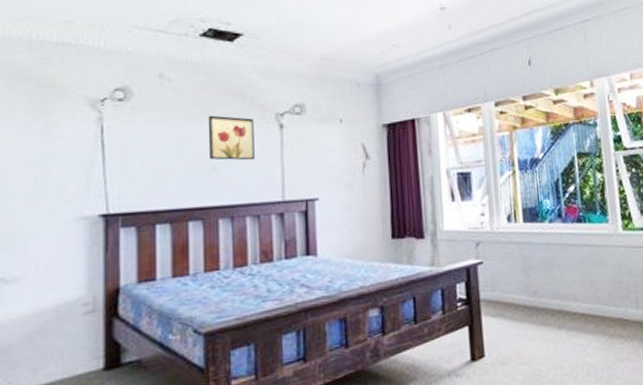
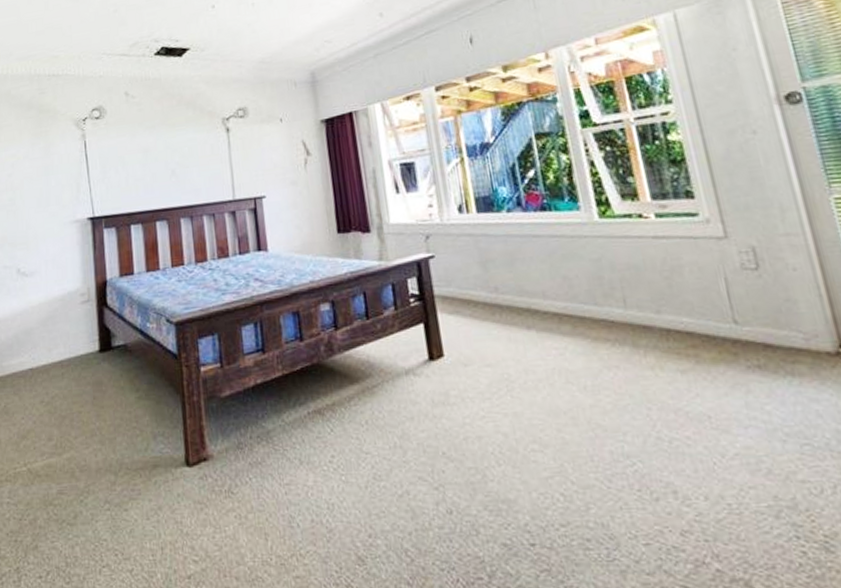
wall art: present [208,115,255,161] -> none [165,124,207,165]

